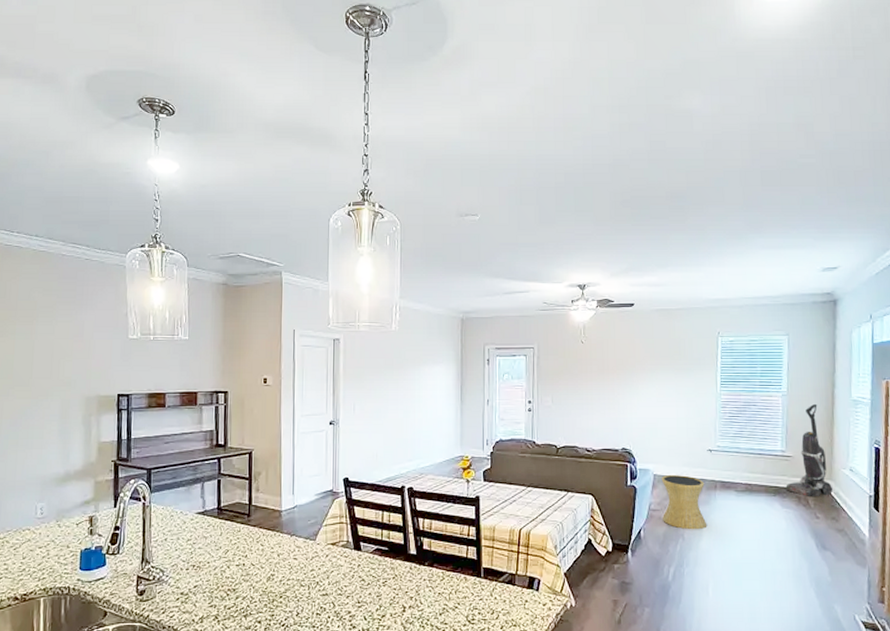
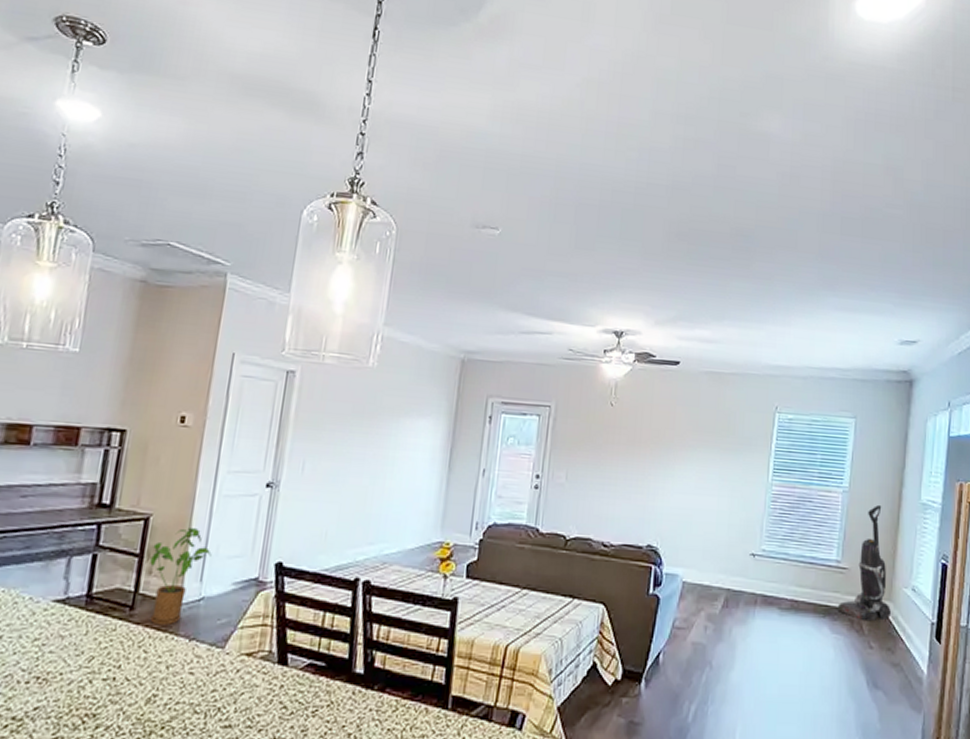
house plant: none [257,458,298,527] -> present [150,528,212,626]
side table: present [661,475,707,530] -> none [688,583,743,657]

